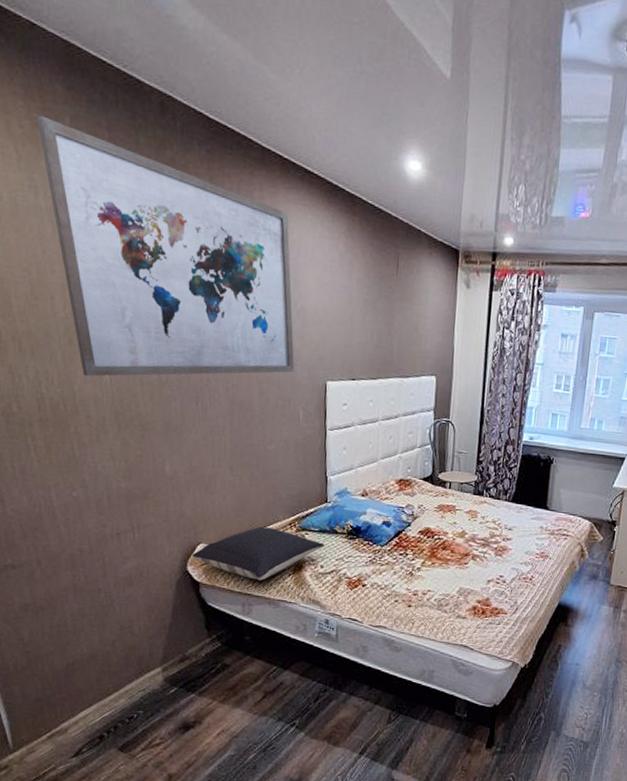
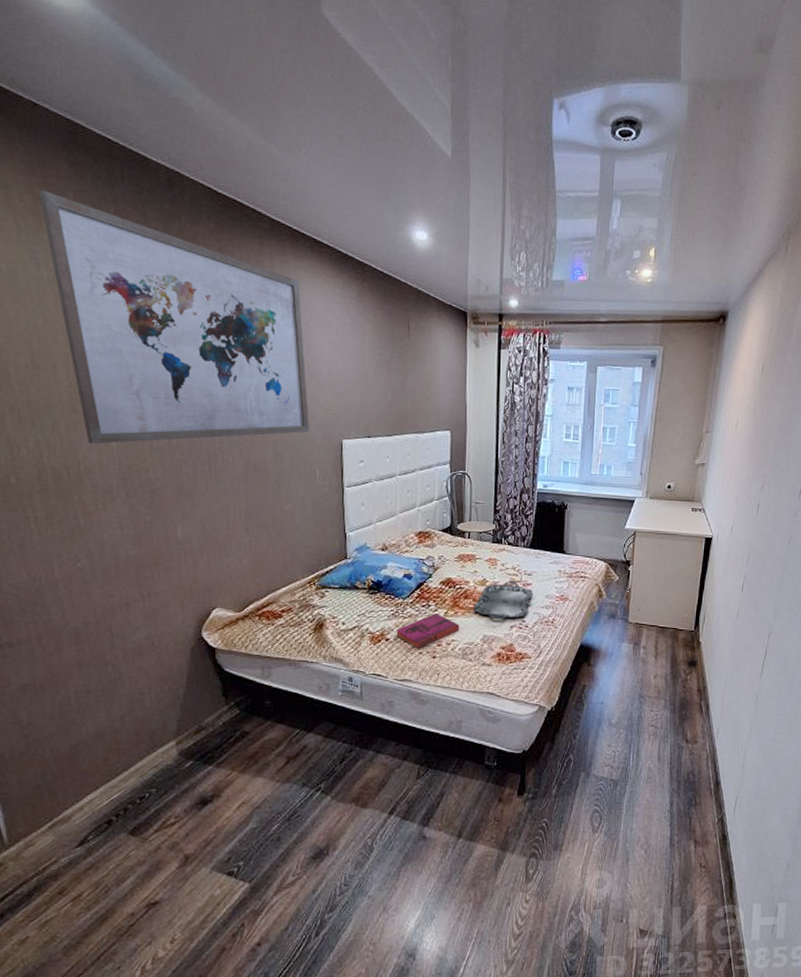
pillow: present [191,527,325,581] -> none [206,587,346,642]
hardback book: none [373,562,437,597] -> present [396,612,460,649]
serving tray: none [451,535,513,573] -> present [473,581,533,620]

